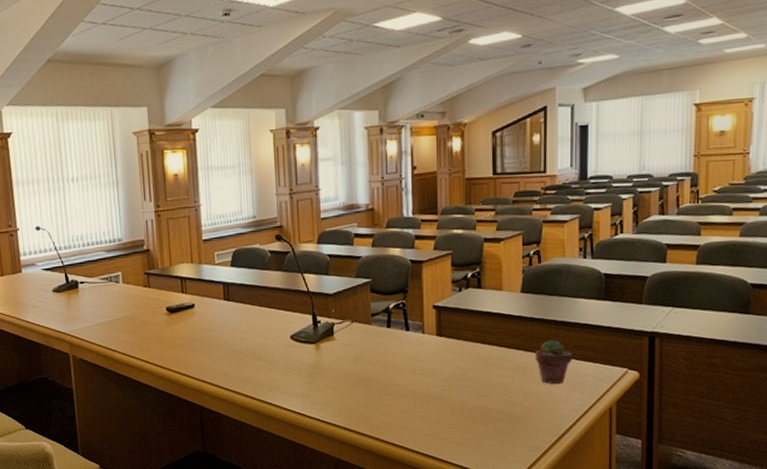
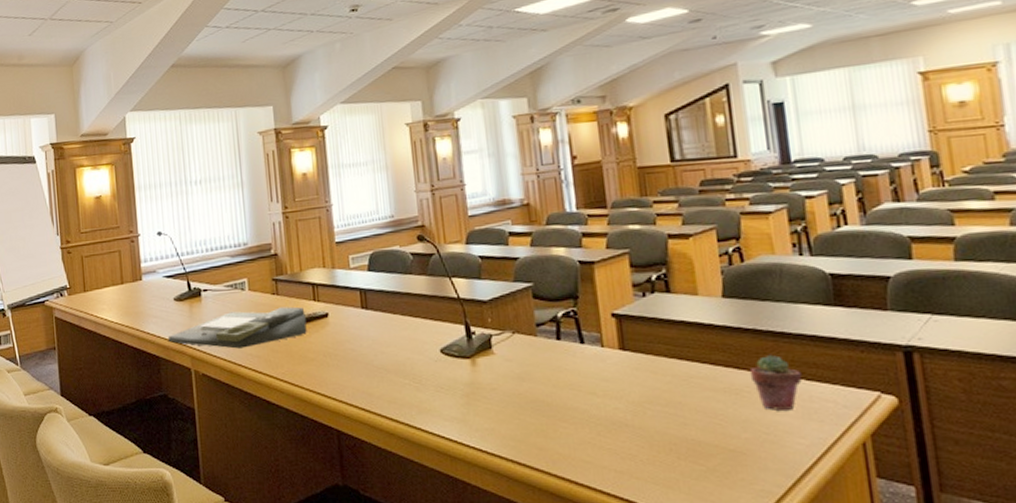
document tray: none [47,298,175,336] -> present [168,306,307,349]

